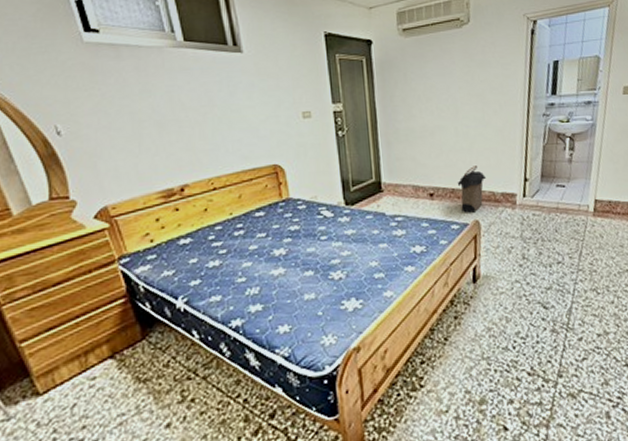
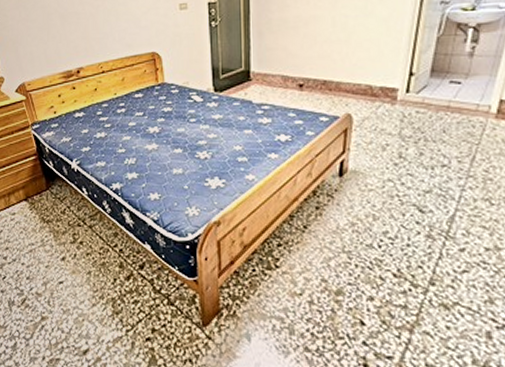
laundry hamper: present [457,166,486,213] -> none [329,57,363,106]

